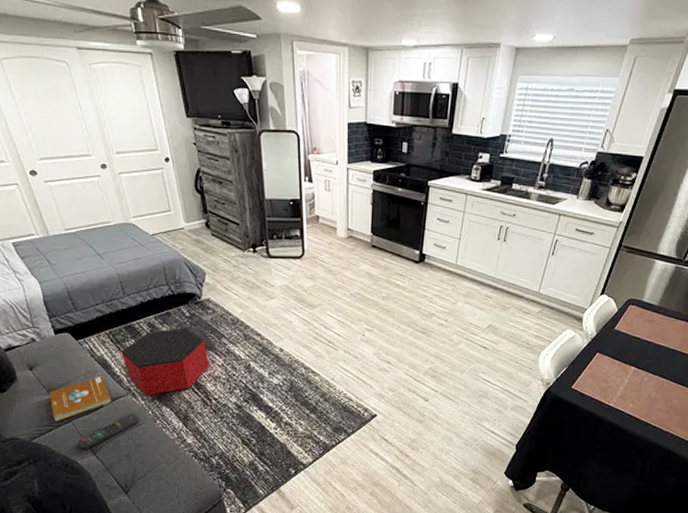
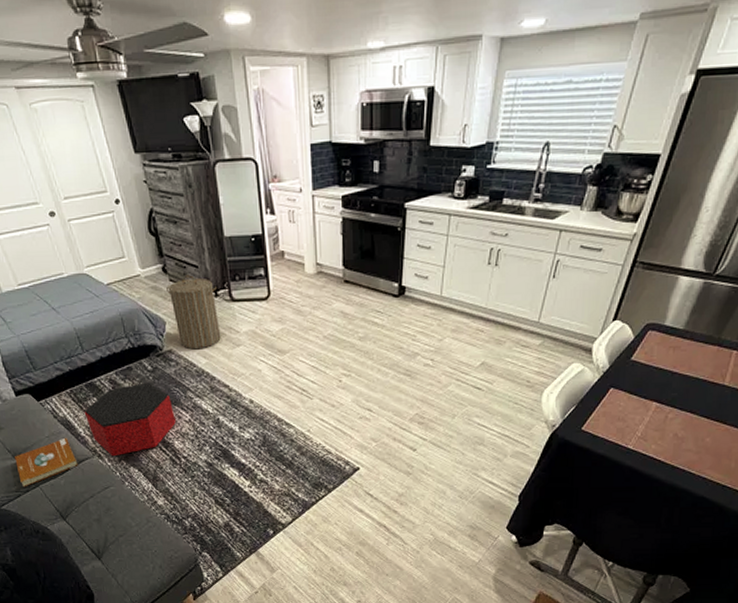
remote control: present [78,414,139,450] -> none [47,476,107,515]
laundry hamper: none [208,231,257,300] -> present [166,275,221,350]

